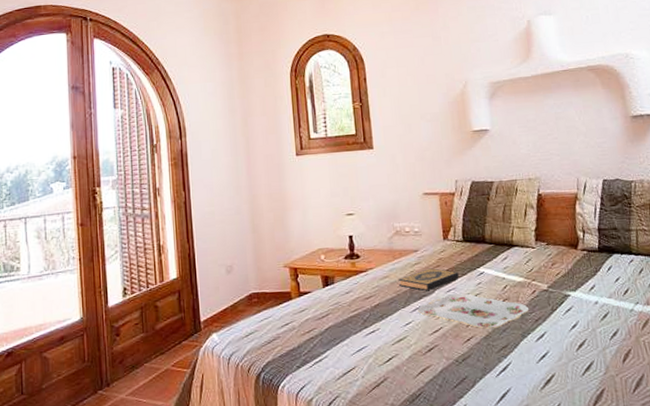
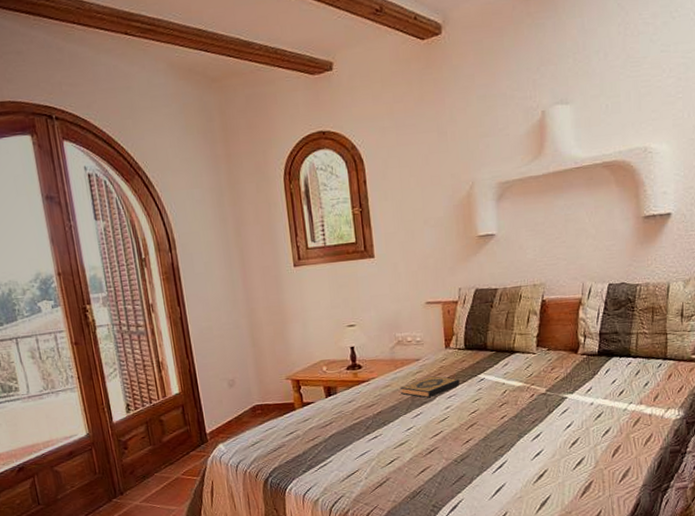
serving tray: present [418,293,530,329] -> none [419,399,527,431]

